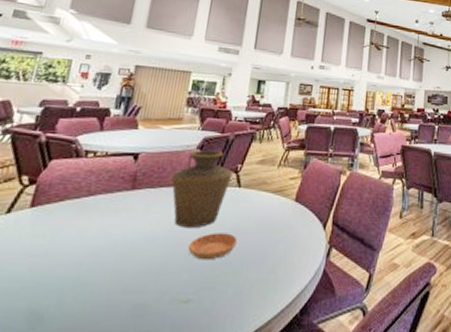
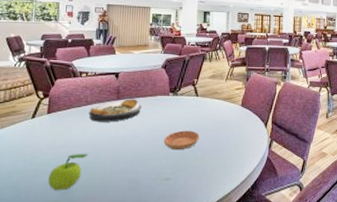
fruit: none [13,264,81,320] -> present [48,153,89,190]
plate: none [89,188,164,220] -> present [88,99,141,122]
vase: present [171,149,233,229] -> none [146,68,191,128]

